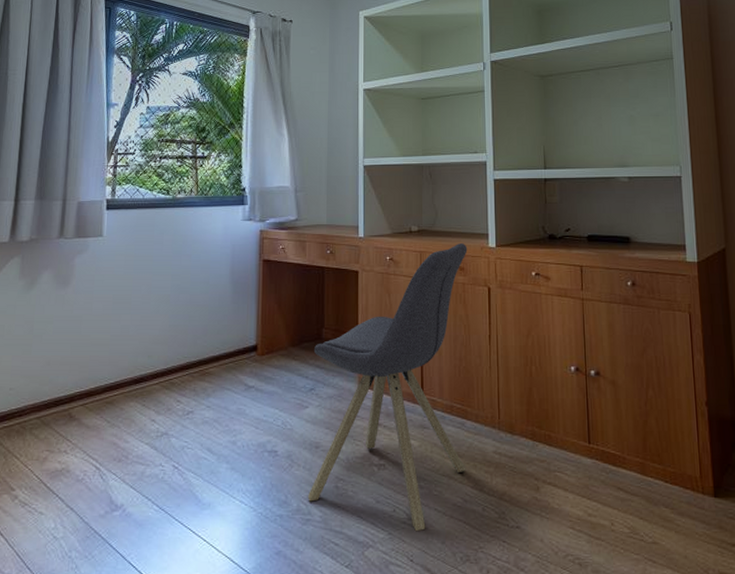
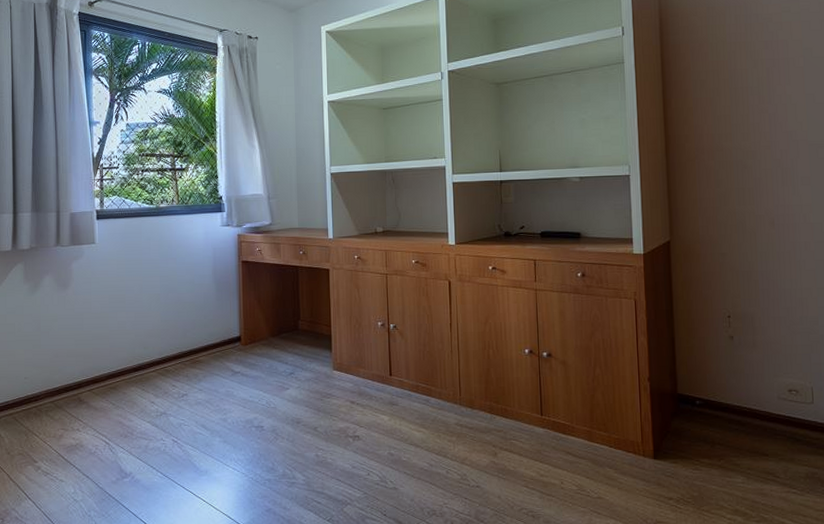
chair: present [308,243,468,532] -> none [291,242,431,492]

